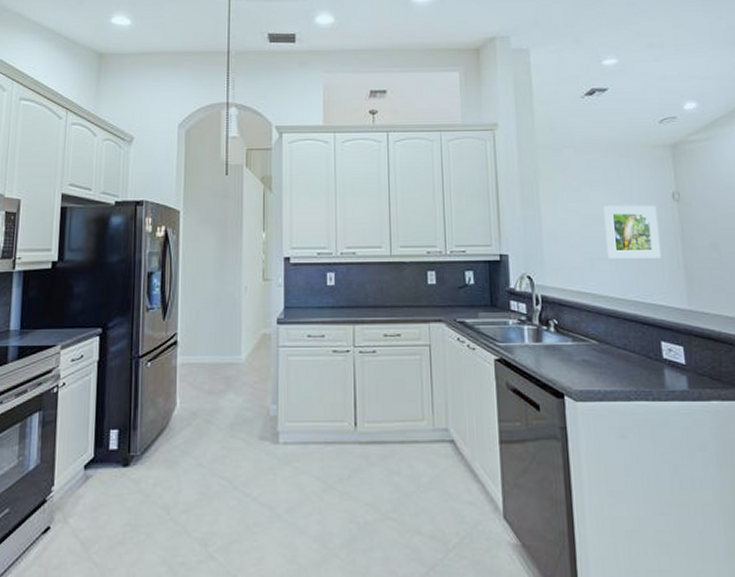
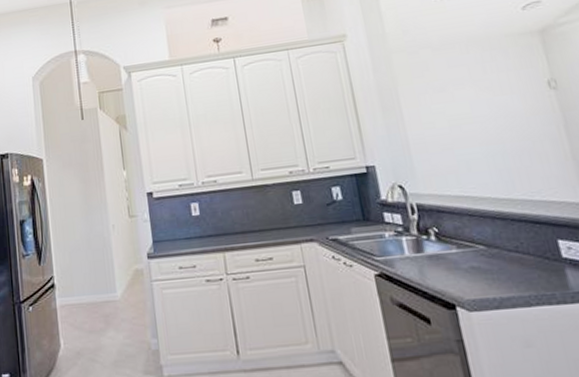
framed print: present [603,205,661,259] -> none [471,97,544,158]

